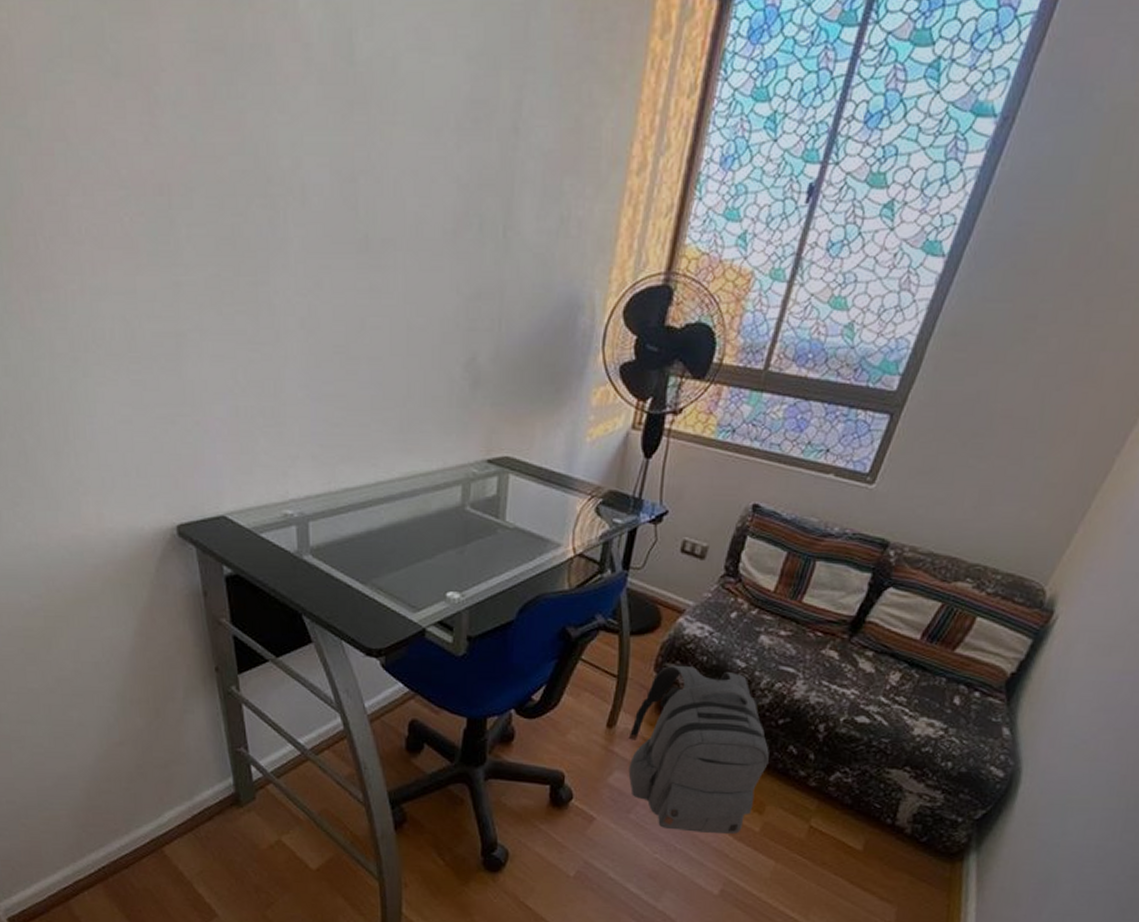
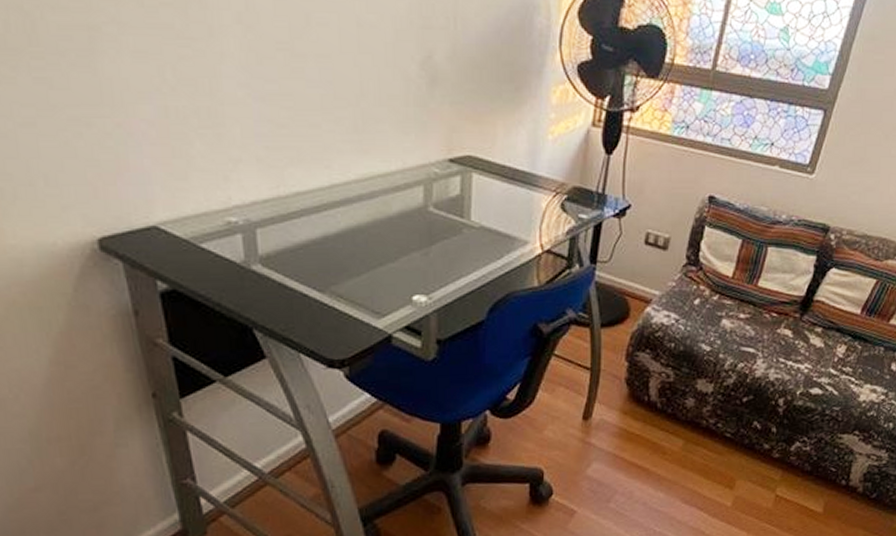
backpack: present [628,665,769,835] -> none [604,353,736,514]

